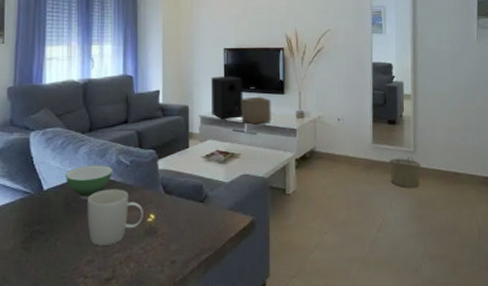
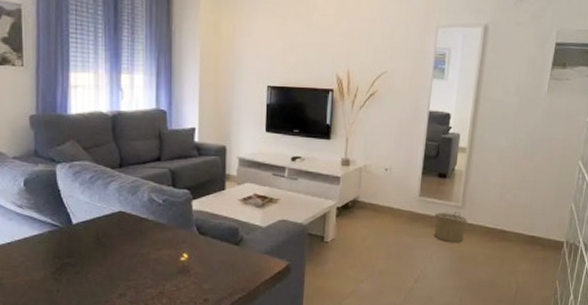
bowl: present [64,165,114,200] -> none [94,202,146,236]
mug: present [87,189,145,246] -> none [118,227,177,281]
speaker: present [211,76,244,120] -> none [251,116,287,163]
decorative box: present [241,96,272,125] -> none [282,140,316,170]

